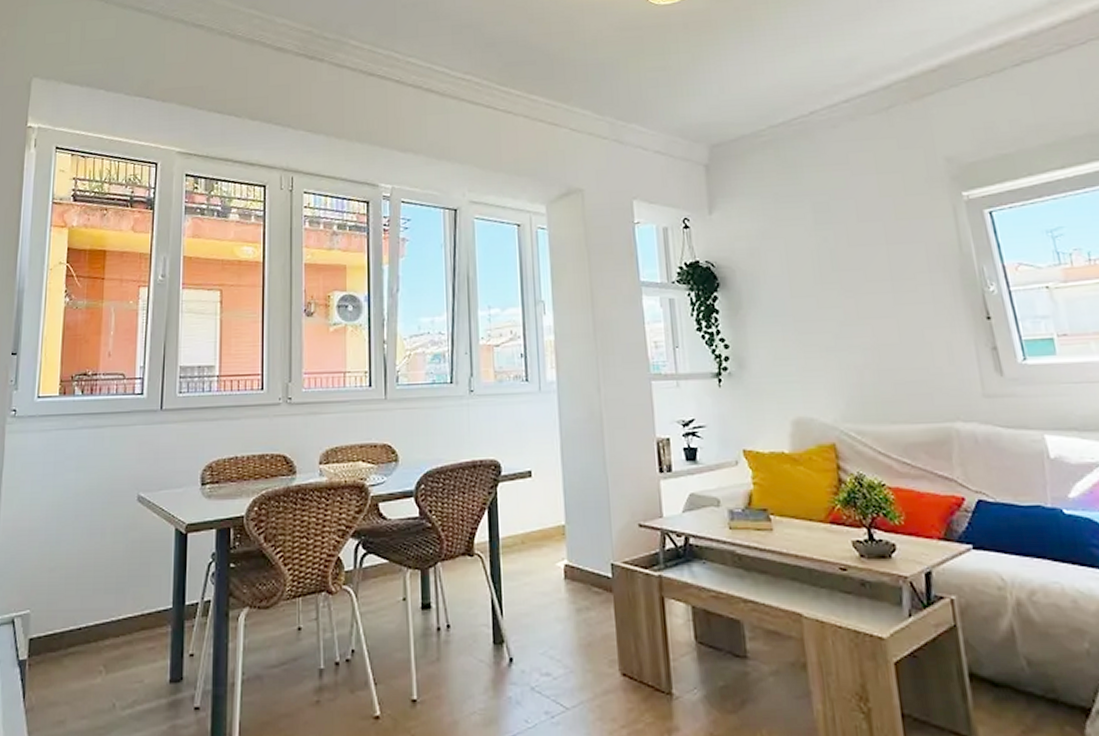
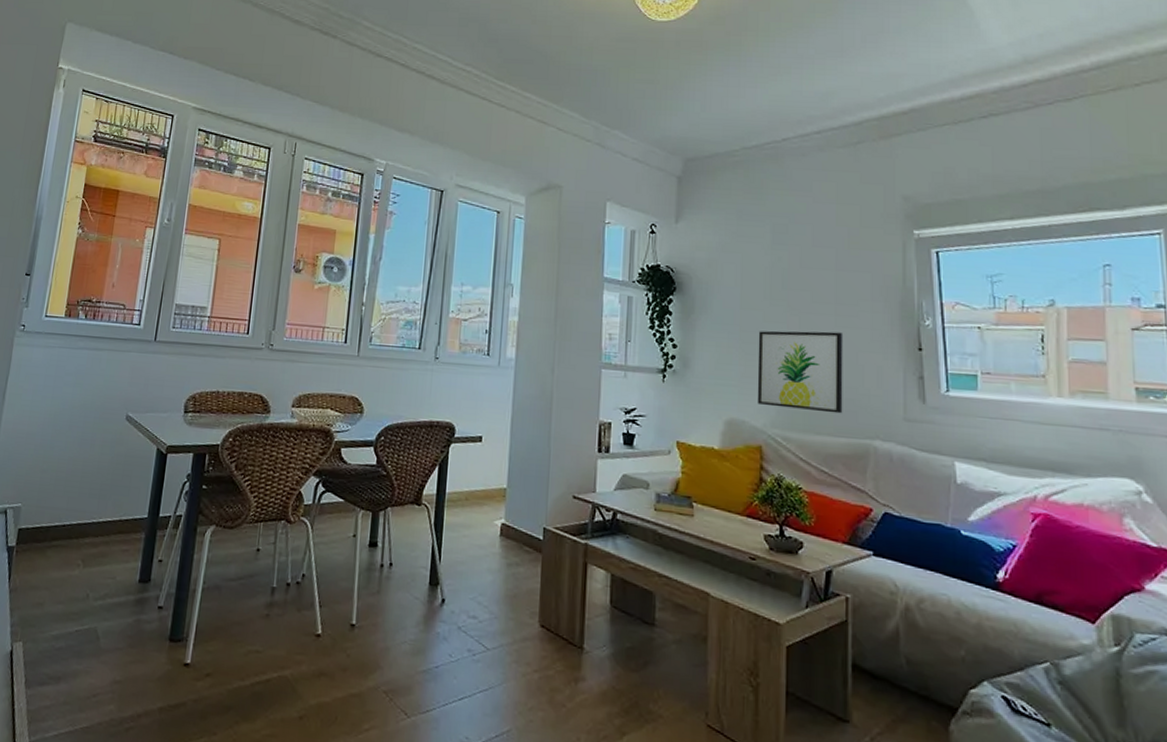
wall art: none [814,310,917,399] -> present [757,330,843,414]

